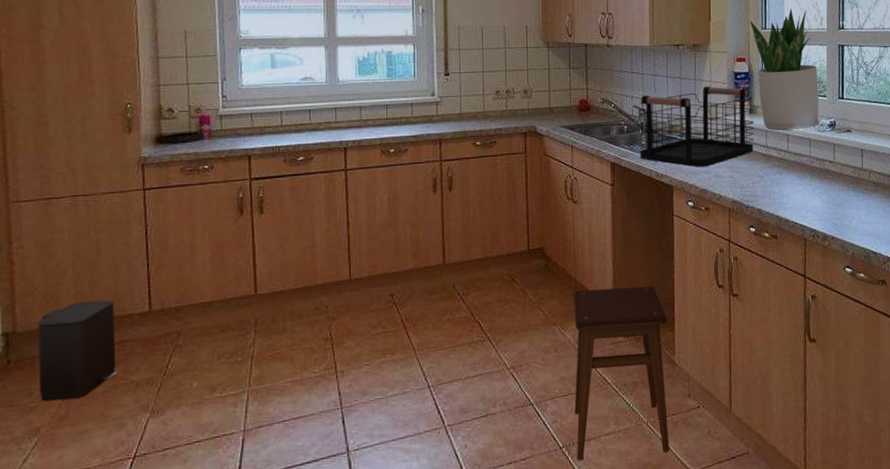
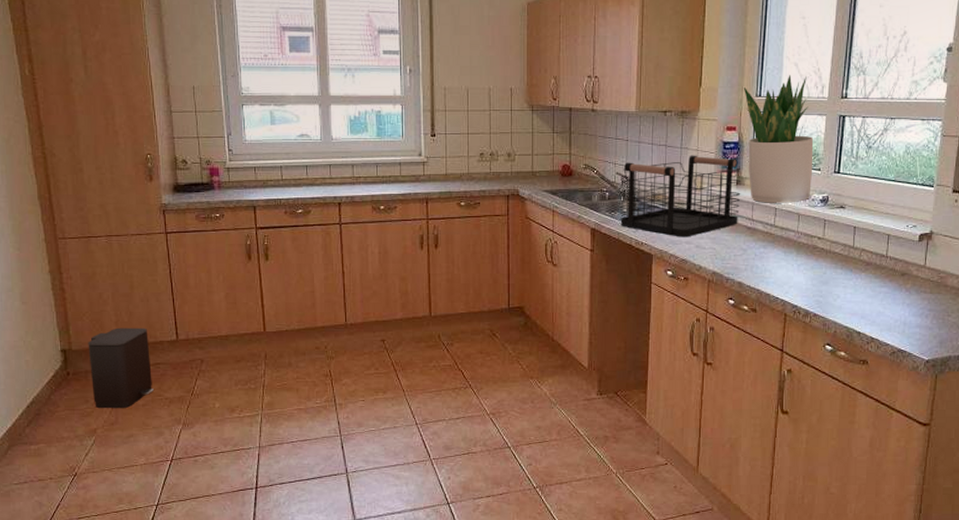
stool: present [573,286,669,461] -> none [548,349,639,501]

